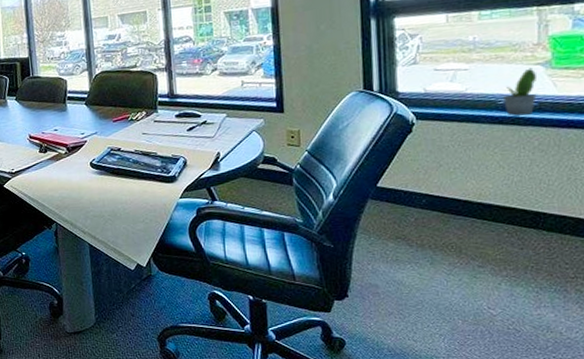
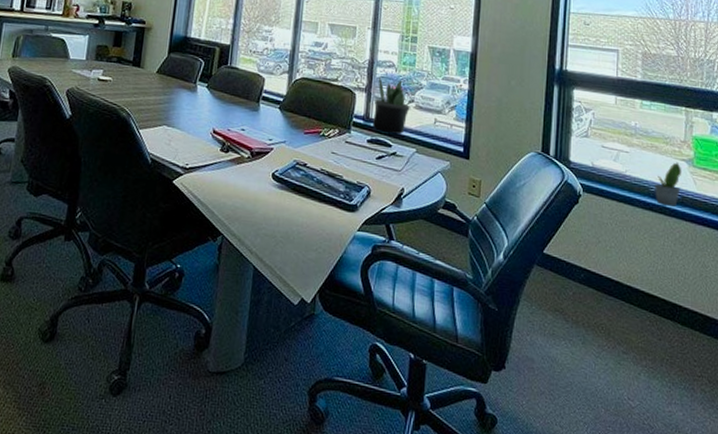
planter: none [177,51,214,106] -> present [372,76,410,135]

